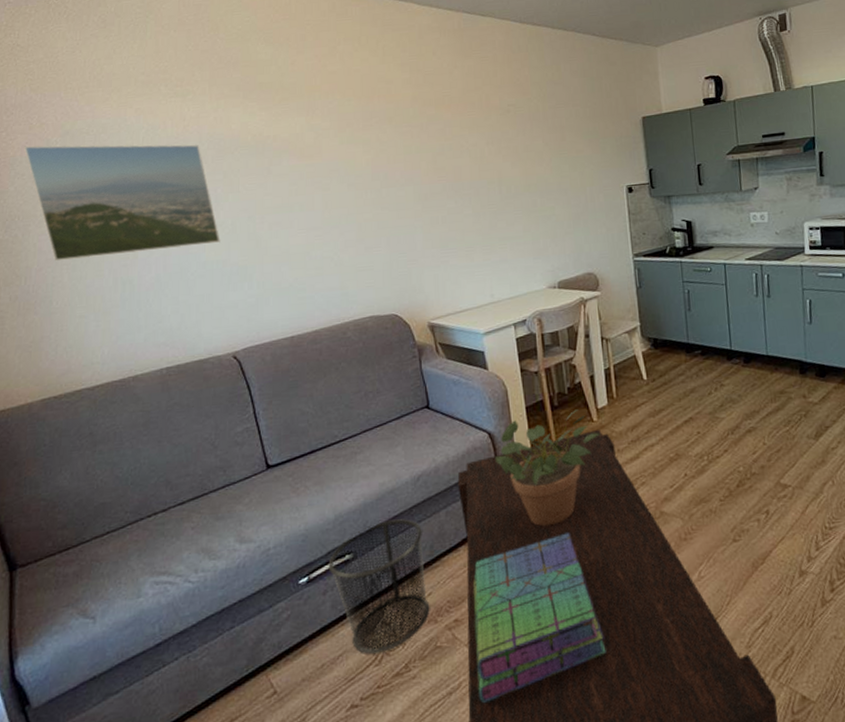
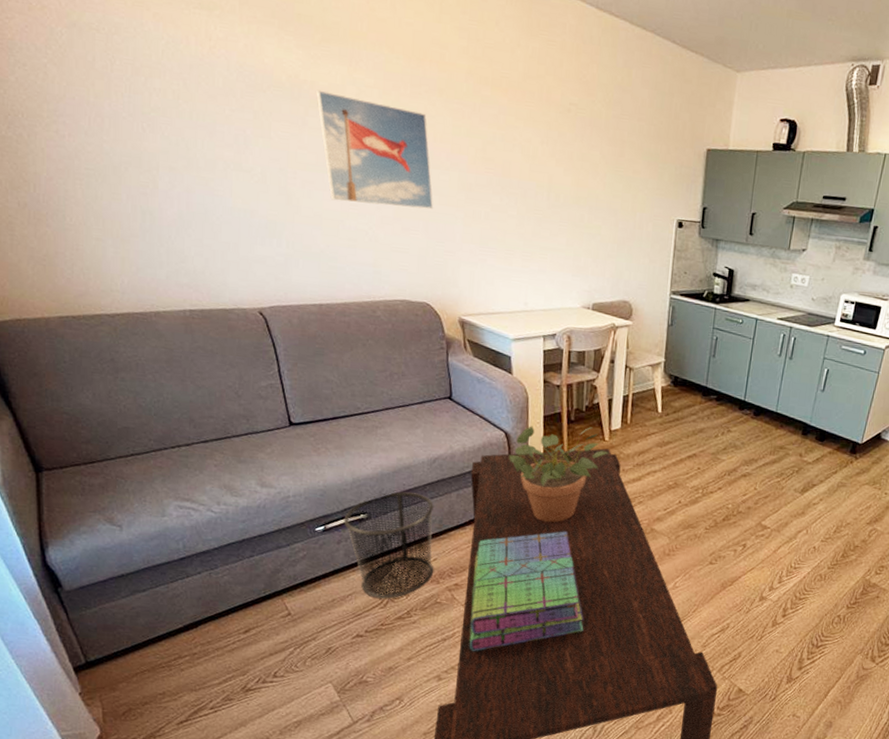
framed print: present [23,144,220,262] -> none [23,29,249,190]
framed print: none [279,141,393,236] -> present [316,89,434,210]

